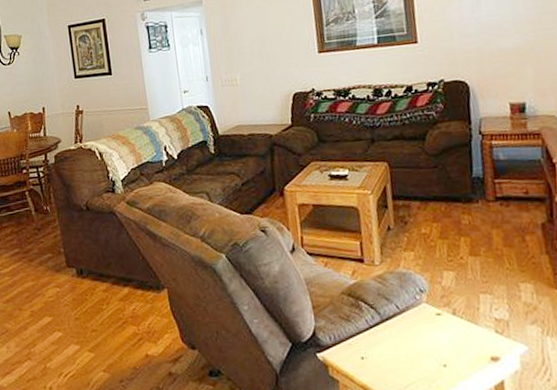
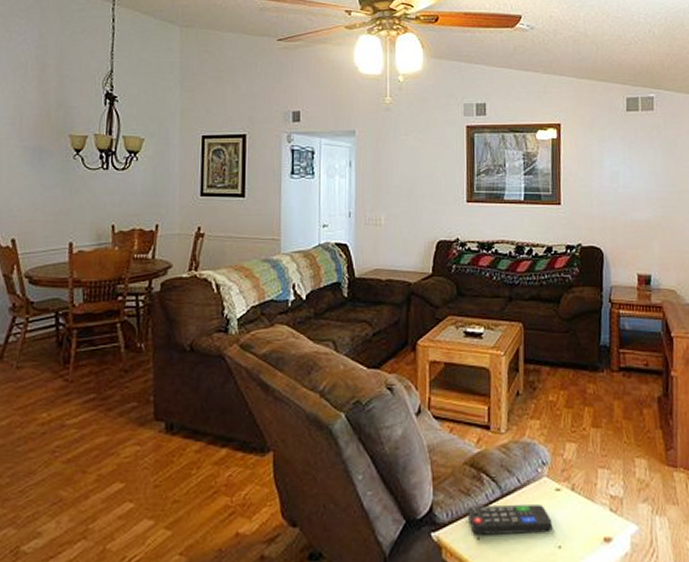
remote control: none [349,328,436,355] -> present [468,505,553,535]

